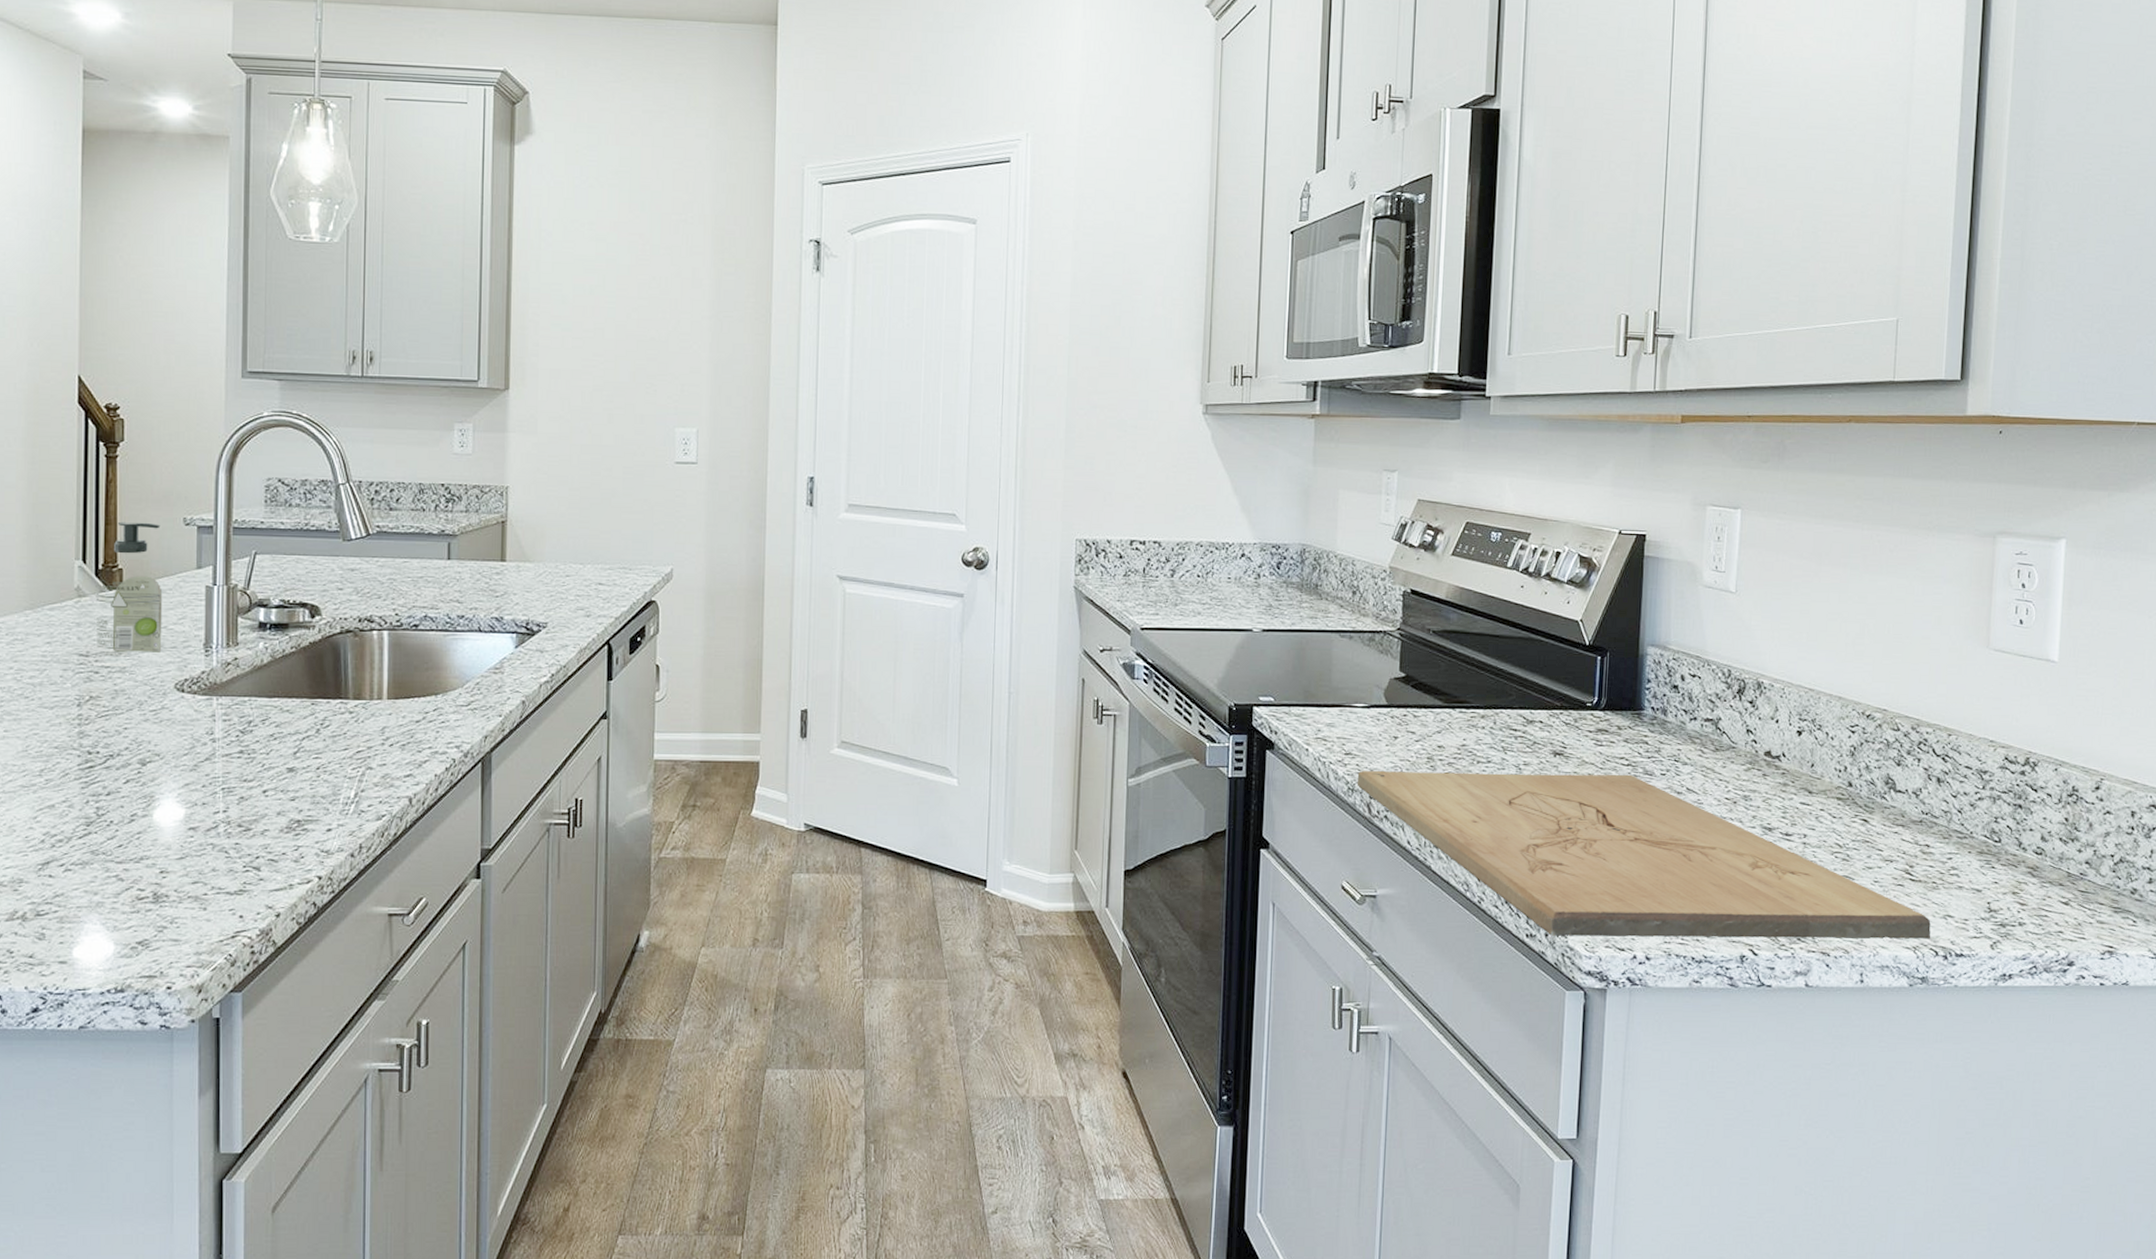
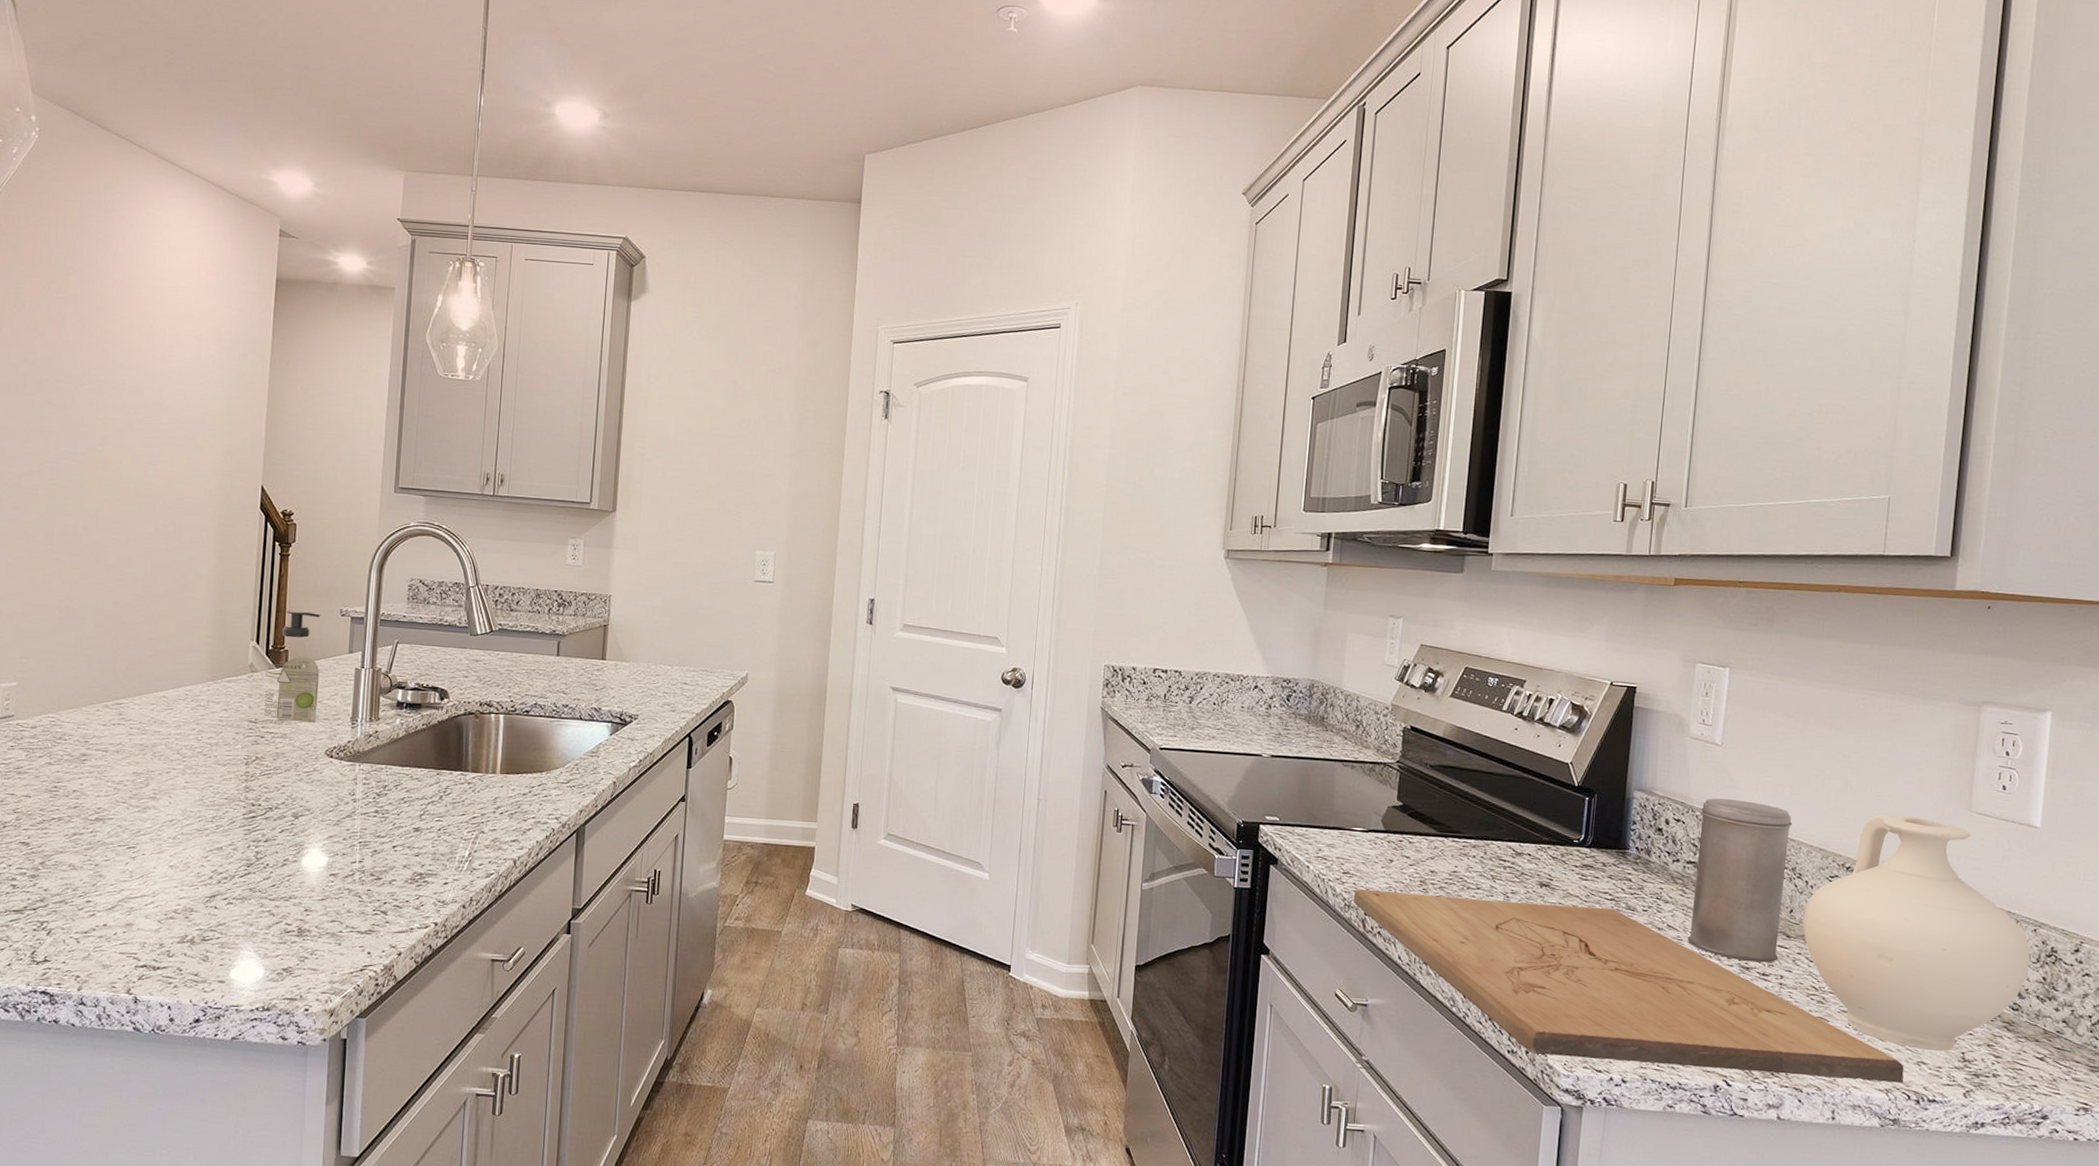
canister: none [1707,650,1811,822] -> present [1687,798,1793,963]
ceramic jug: none [1825,656,2052,903] -> present [1803,814,2031,1052]

